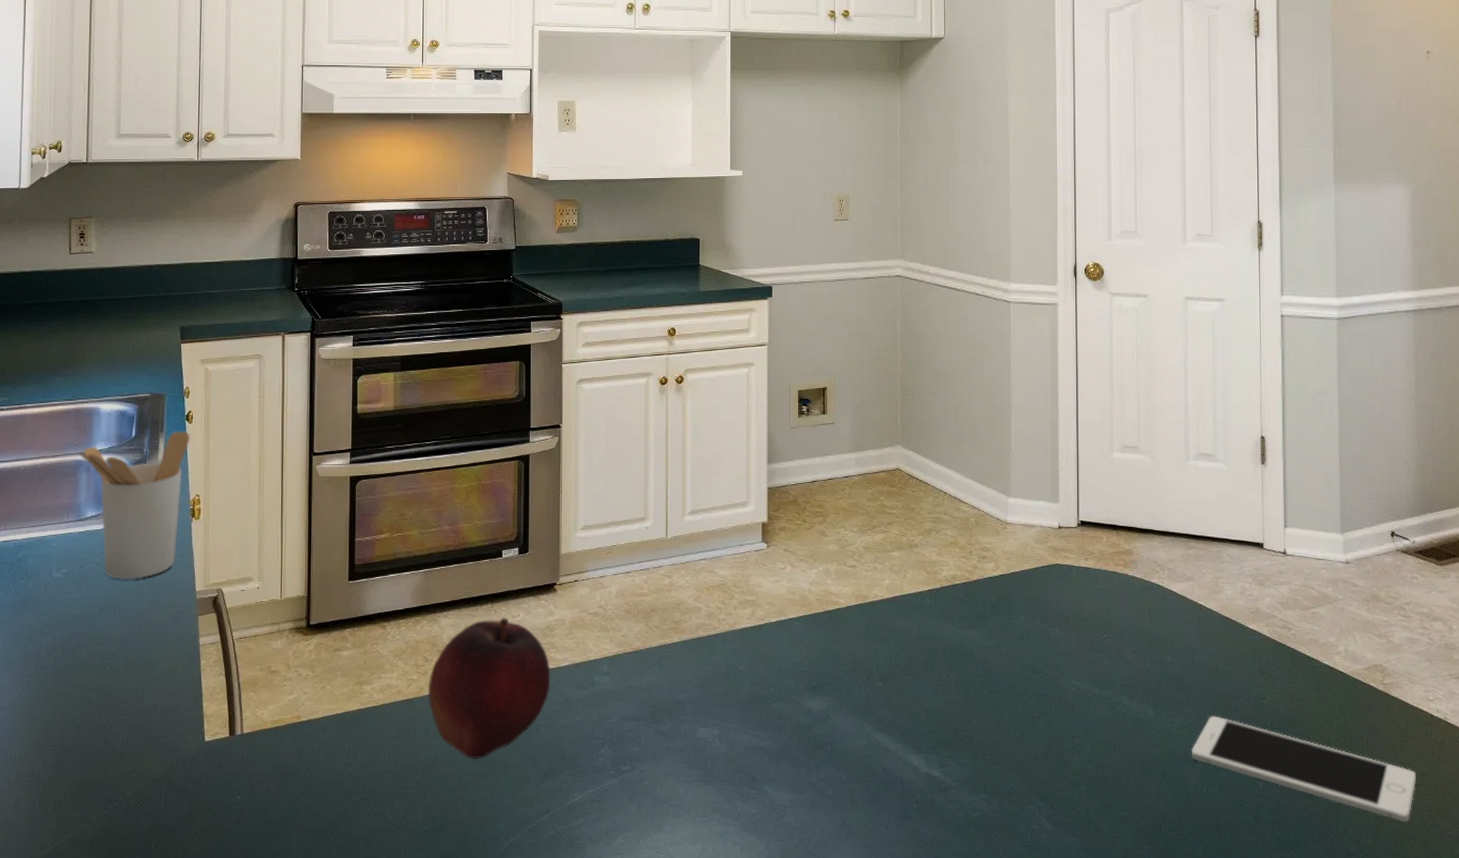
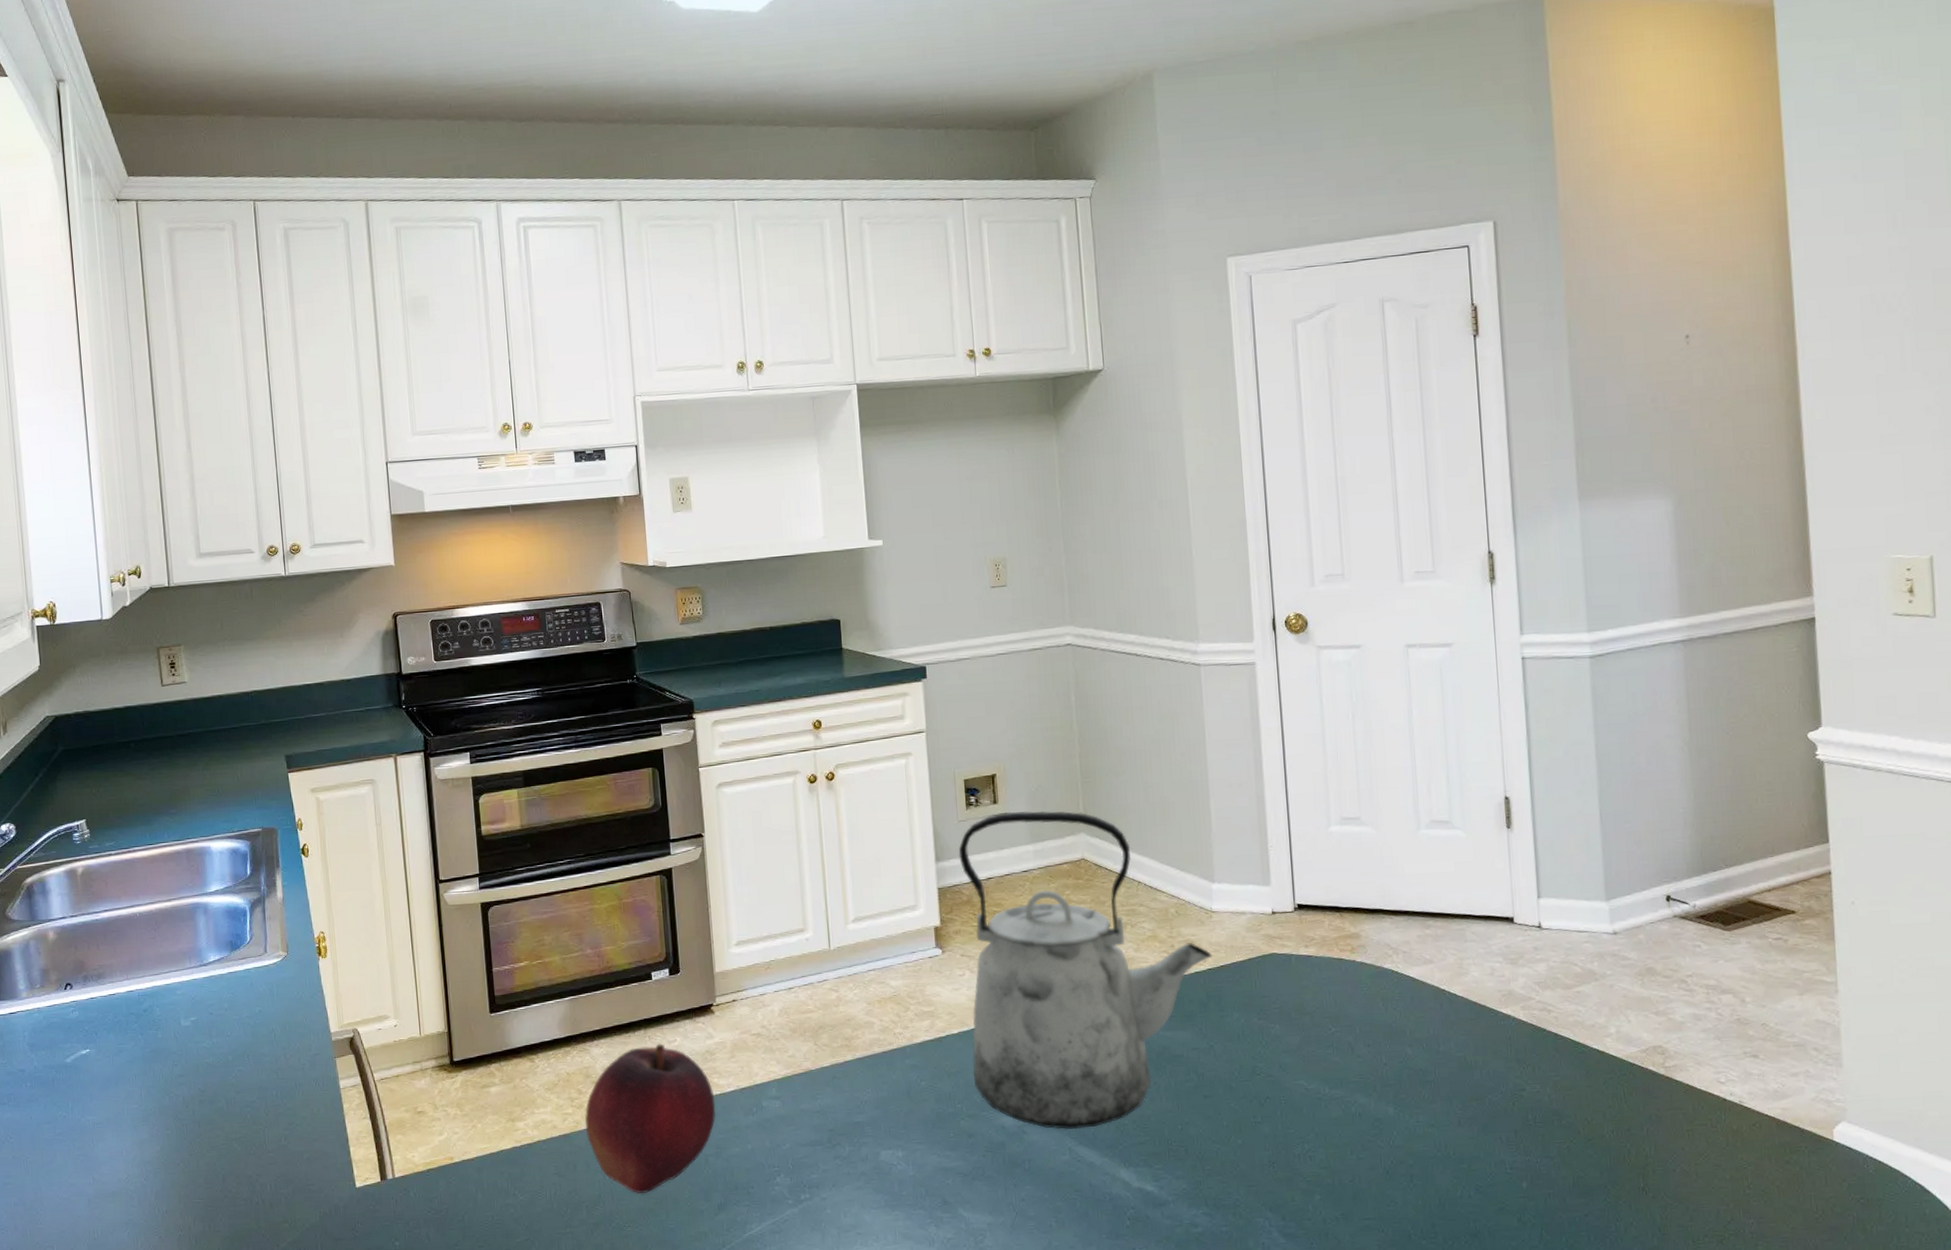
utensil holder: present [78,430,190,579] -> none [194,865,308,1025]
kettle: none [787,422,1005,717] -> present [958,810,1213,1130]
cell phone: present [1192,716,1416,823] -> none [1441,1111,1709,1220]

